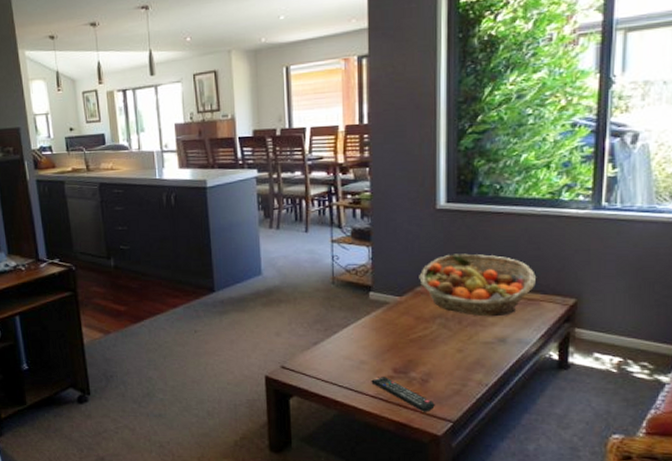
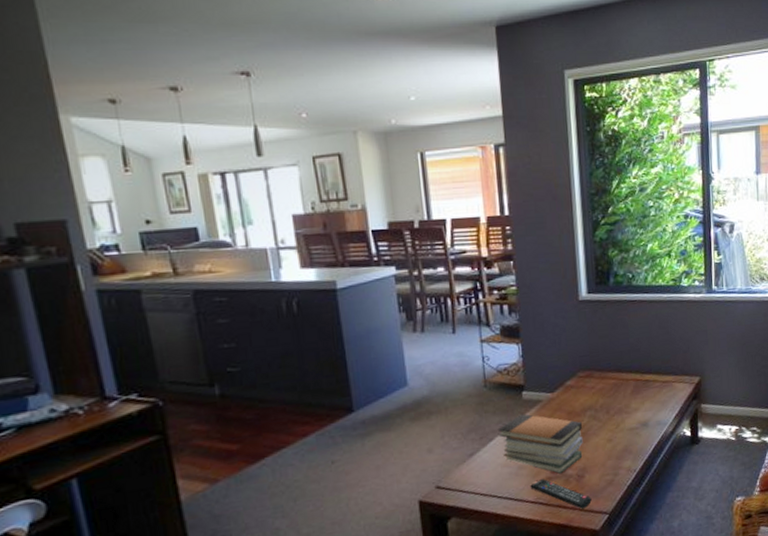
book stack: none [342,313,430,374] -> present [497,413,583,474]
fruit basket: present [419,253,536,317] -> none [568,342,668,404]

